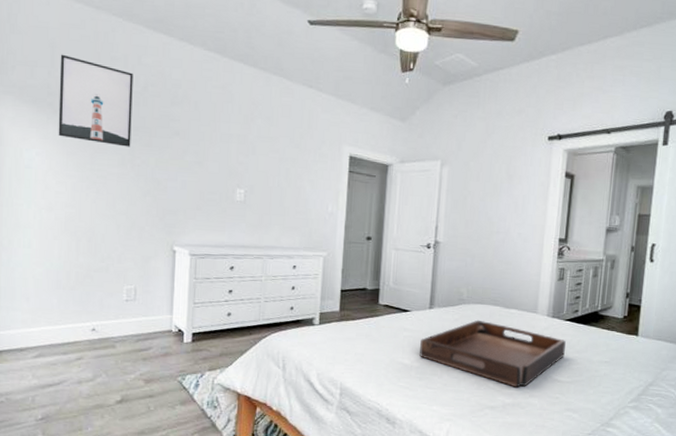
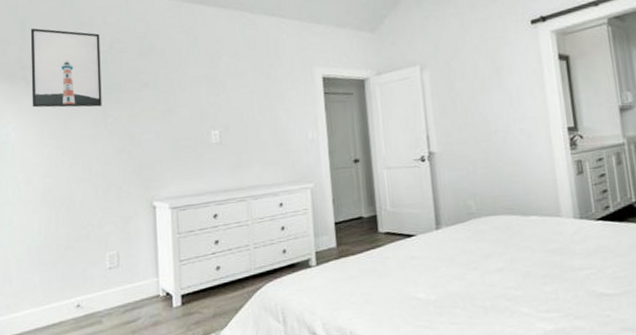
serving tray: present [420,320,566,388] -> none [433,234,605,310]

